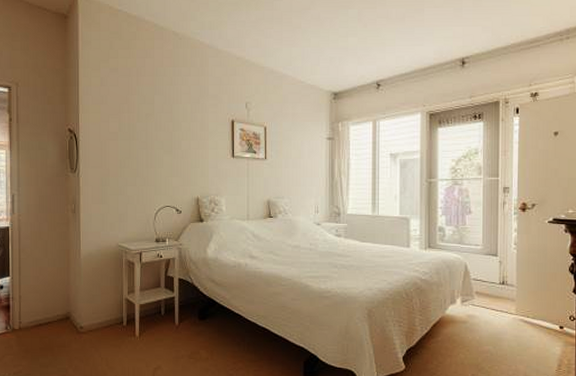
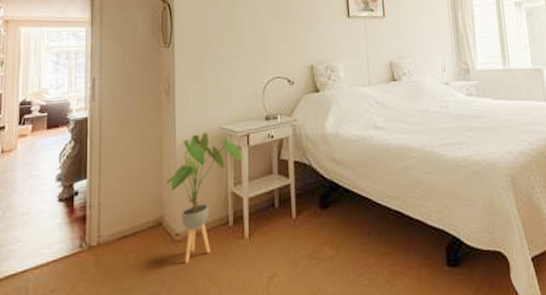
house plant: none [72,247,135,350] -> present [165,132,243,263]

